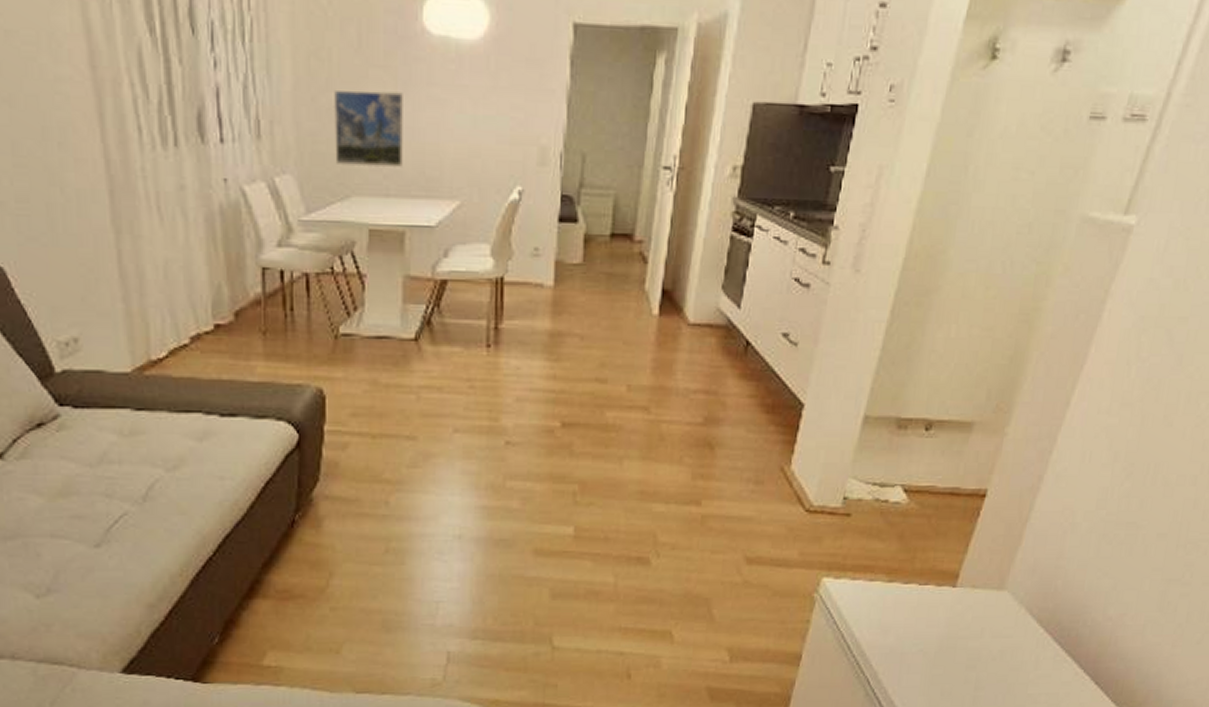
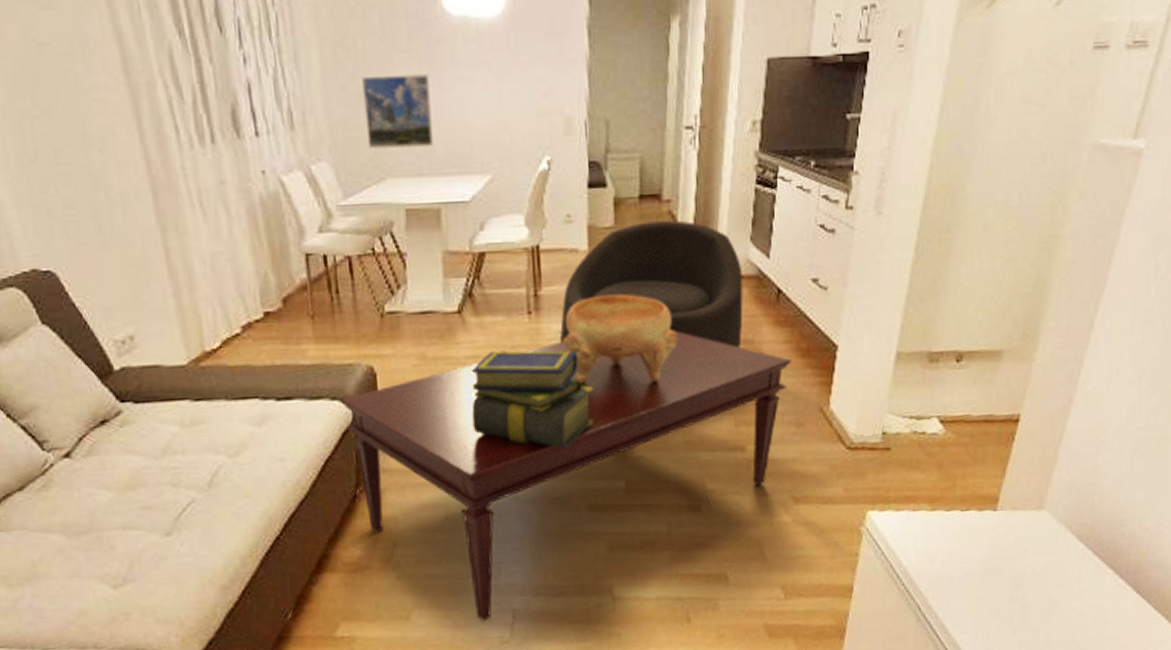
coffee table: none [286,376,755,661] -> present [340,331,792,622]
stack of books: none [421,382,548,488] -> present [470,350,593,448]
armchair: none [517,261,712,398] -> present [559,220,743,348]
decorative bowl: none [520,333,640,427] -> present [562,294,678,384]

